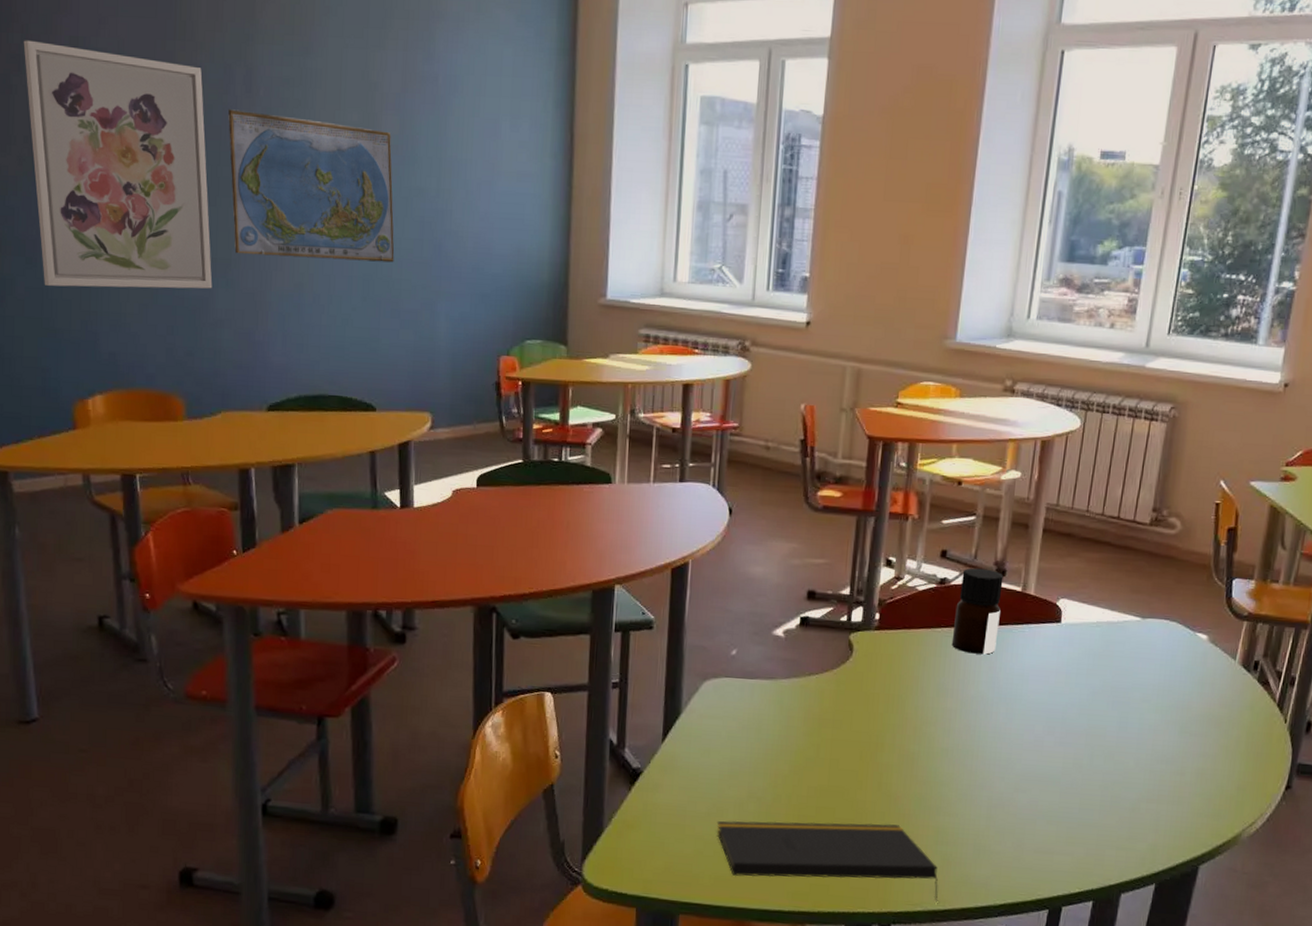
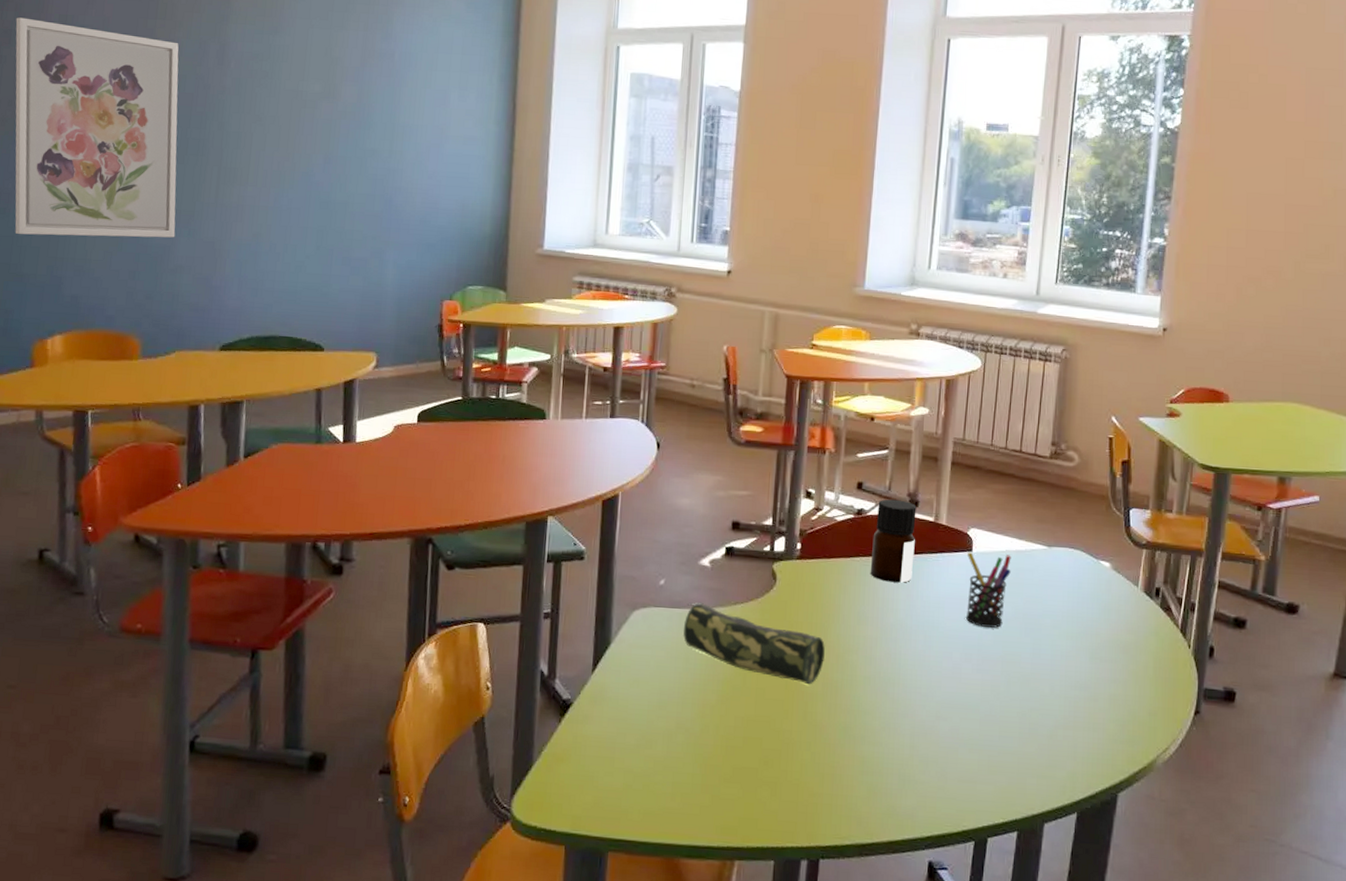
world map: present [227,109,395,263] -> none [198,79,350,215]
notepad: present [716,820,938,903] -> none [645,752,866,836]
pencil case: none [756,672,902,756] -> present [683,602,825,685]
pen holder: none [1050,623,1102,701] -> present [965,552,1011,628]

